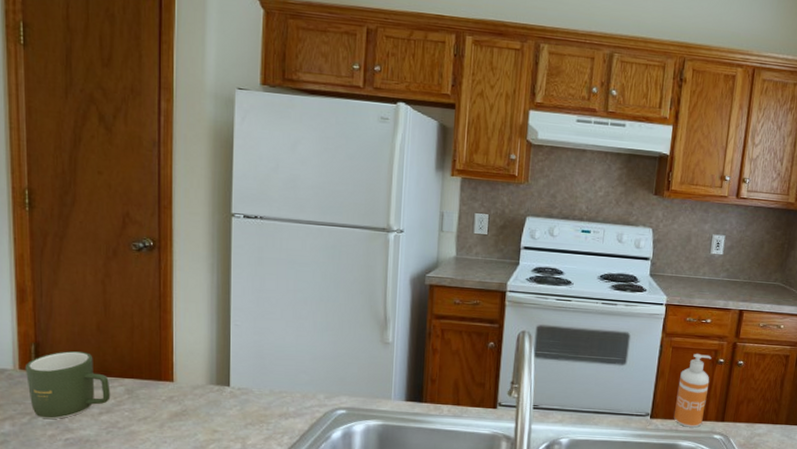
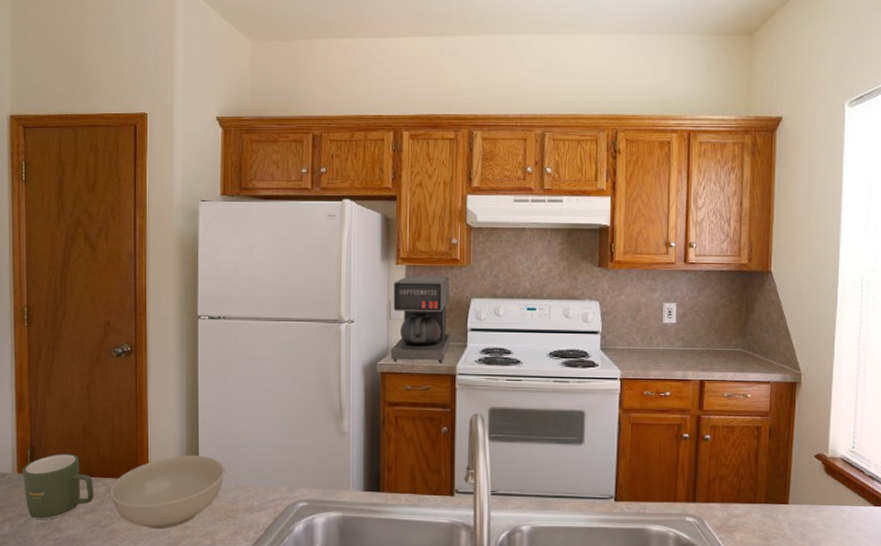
bowl: none [128,358,259,432] -> present [109,455,225,529]
coffee maker: none [440,188,506,278] -> present [390,275,450,362]
soap dispenser: present [673,353,712,428] -> none [639,428,676,510]

